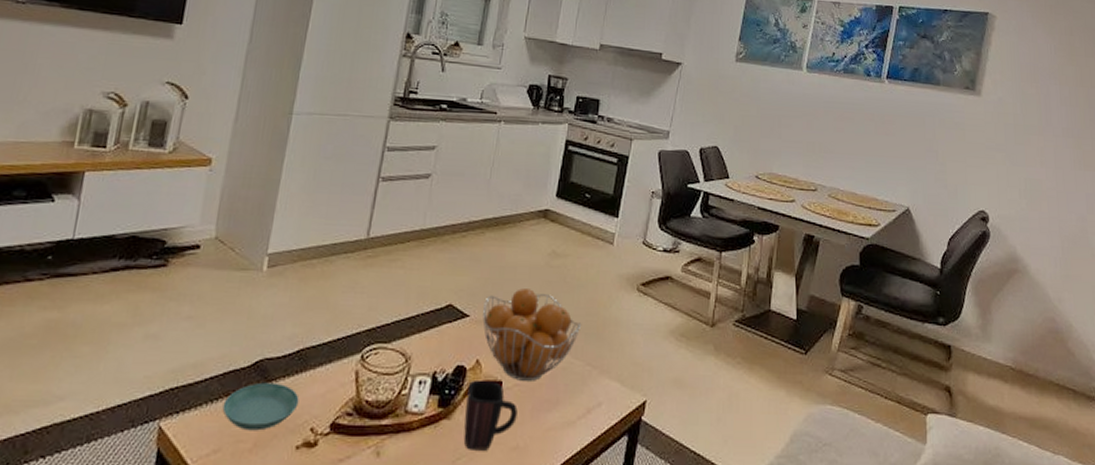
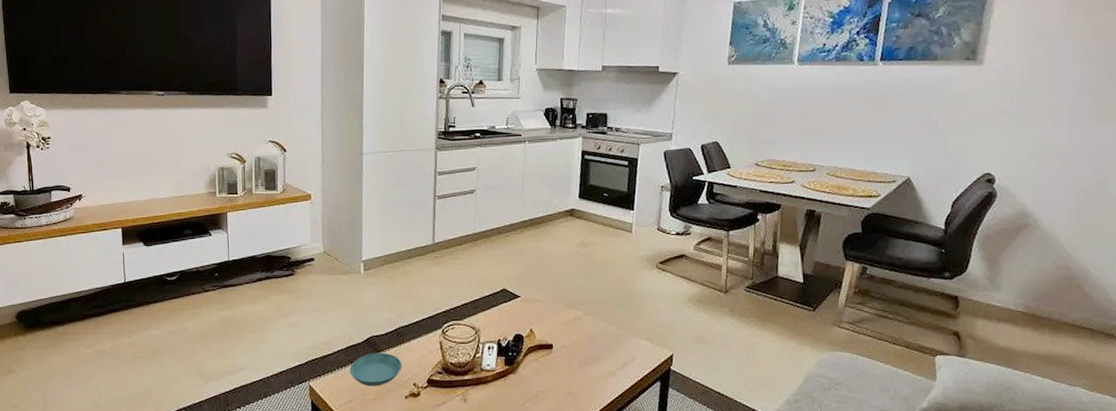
mug: present [464,381,518,451] -> none [526,345,568,396]
fruit basket: present [483,288,582,382] -> none [530,273,612,344]

